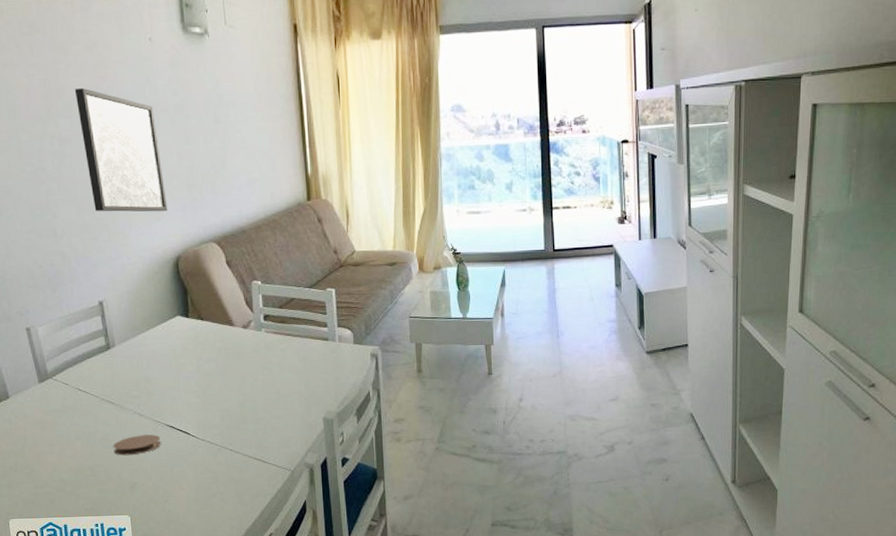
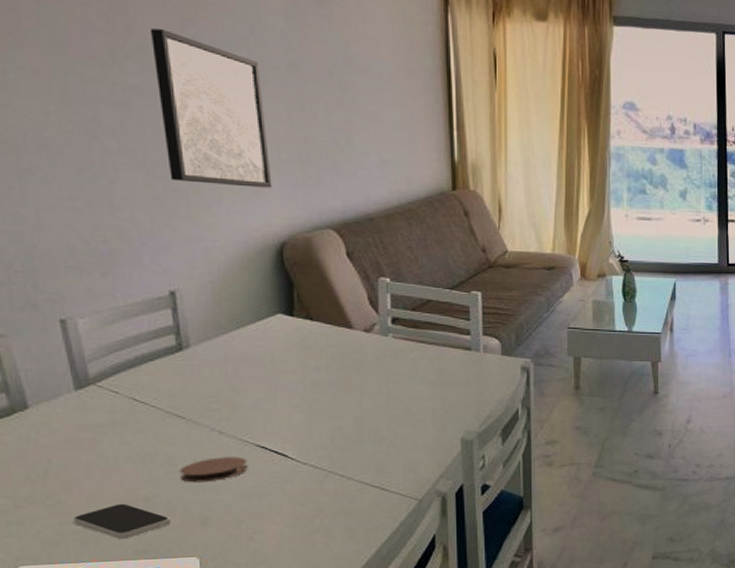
smartphone: none [43,472,109,501] -> present [74,503,171,540]

